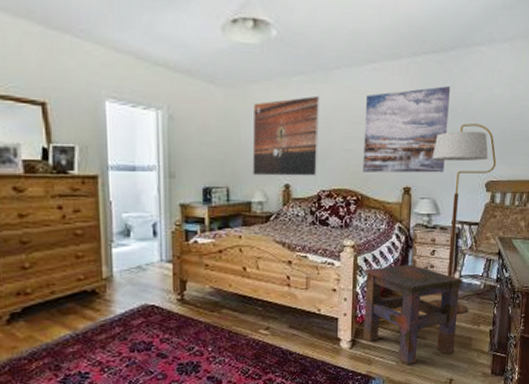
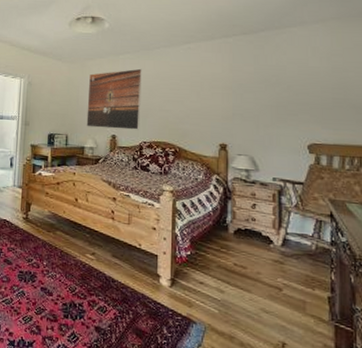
wall art: present [363,86,450,173] -> none [180,60,262,134]
side table: present [363,265,463,364] -> none [183,213,290,316]
floor lamp: present [428,123,497,314] -> none [247,91,318,273]

